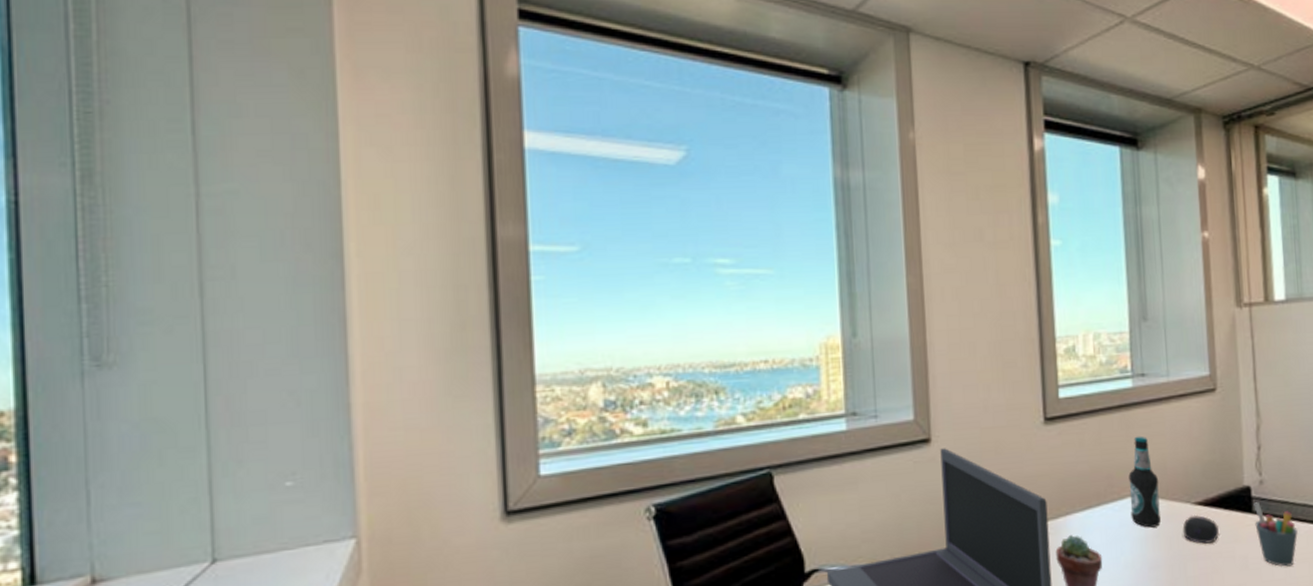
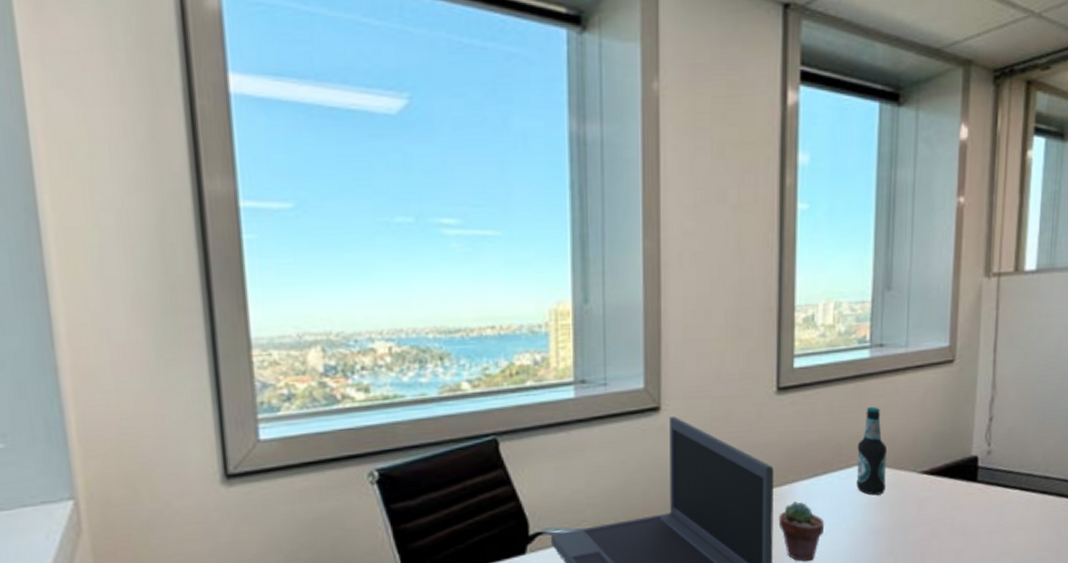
computer mouse: present [1182,514,1220,544] -> none [906,483,943,511]
pen holder: present [1253,502,1298,568] -> none [978,471,1019,533]

